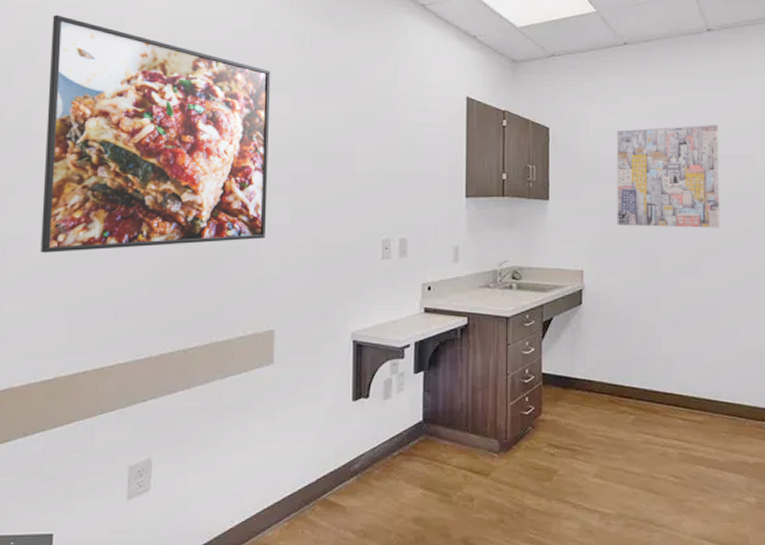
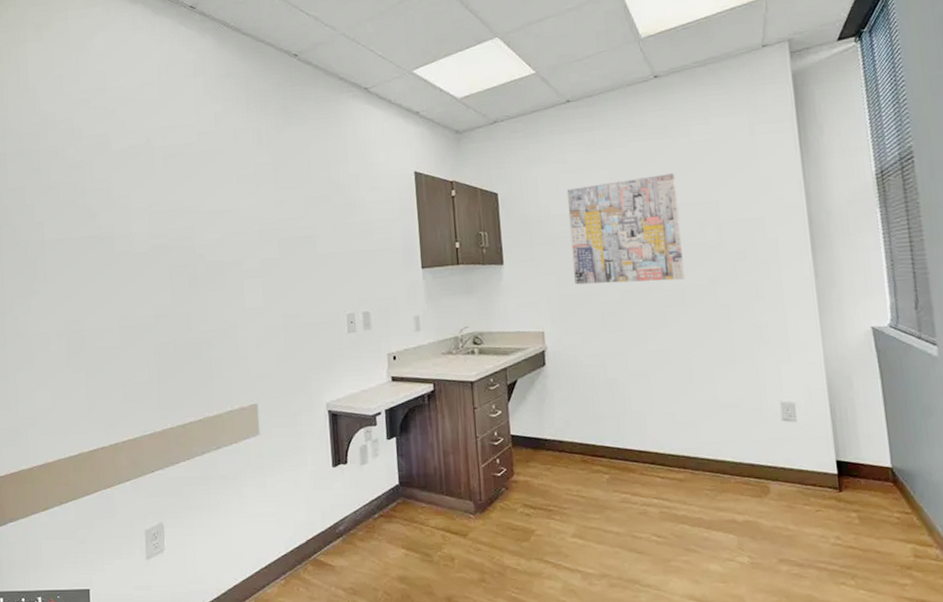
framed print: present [41,14,271,253] -> none [51,137,243,345]

